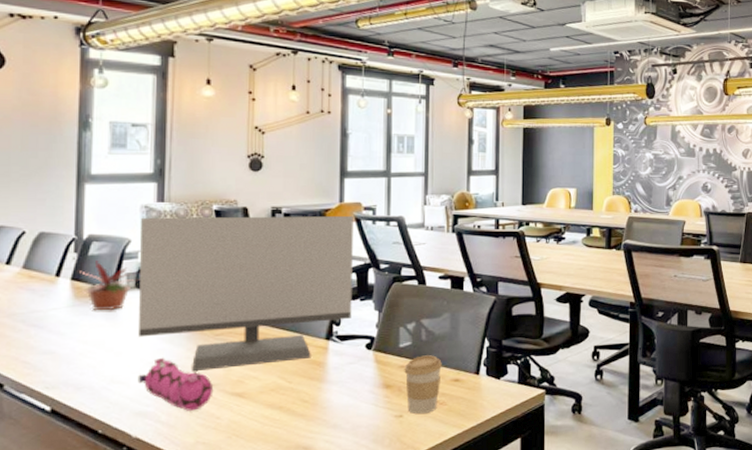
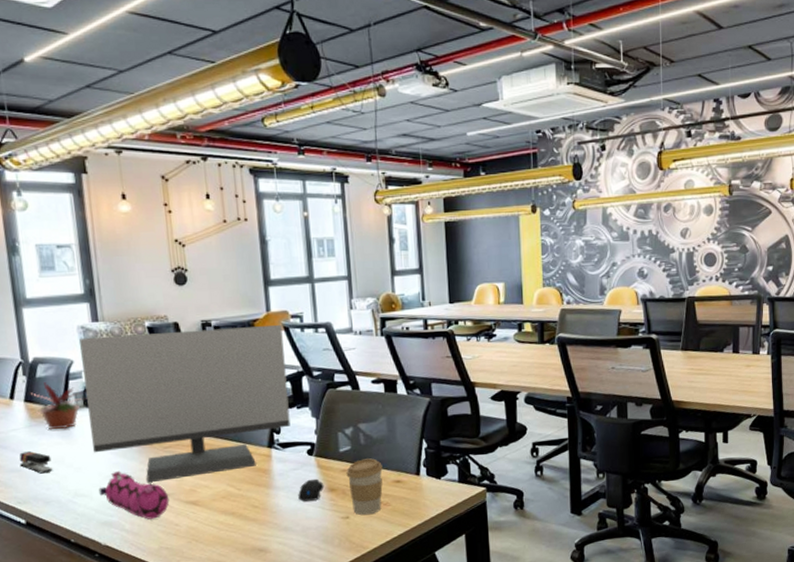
stapler: none [54,332,91,357] -> present [19,451,53,474]
computer mouse: none [352,374,380,398] -> present [298,478,324,502]

